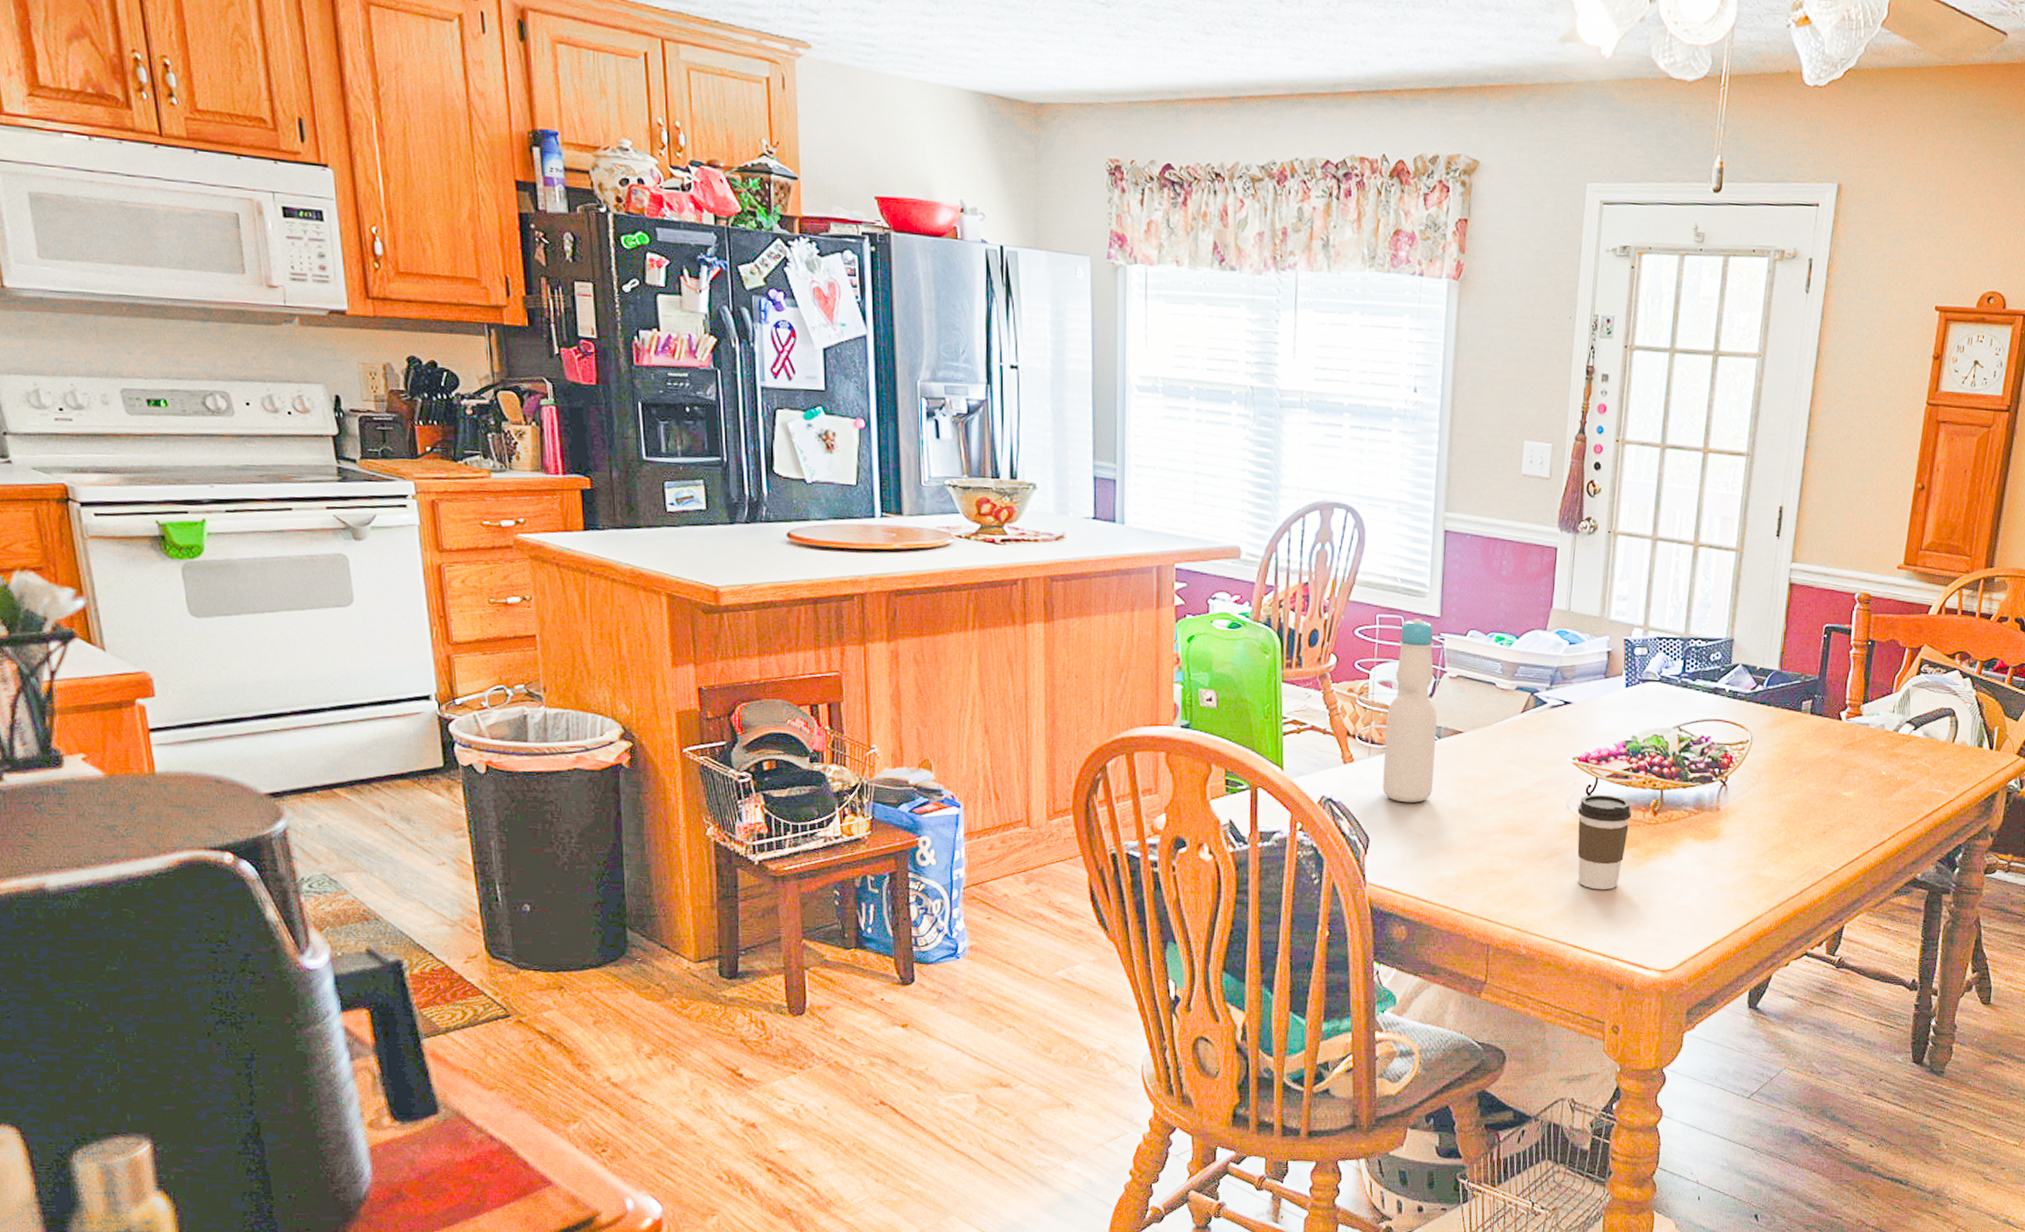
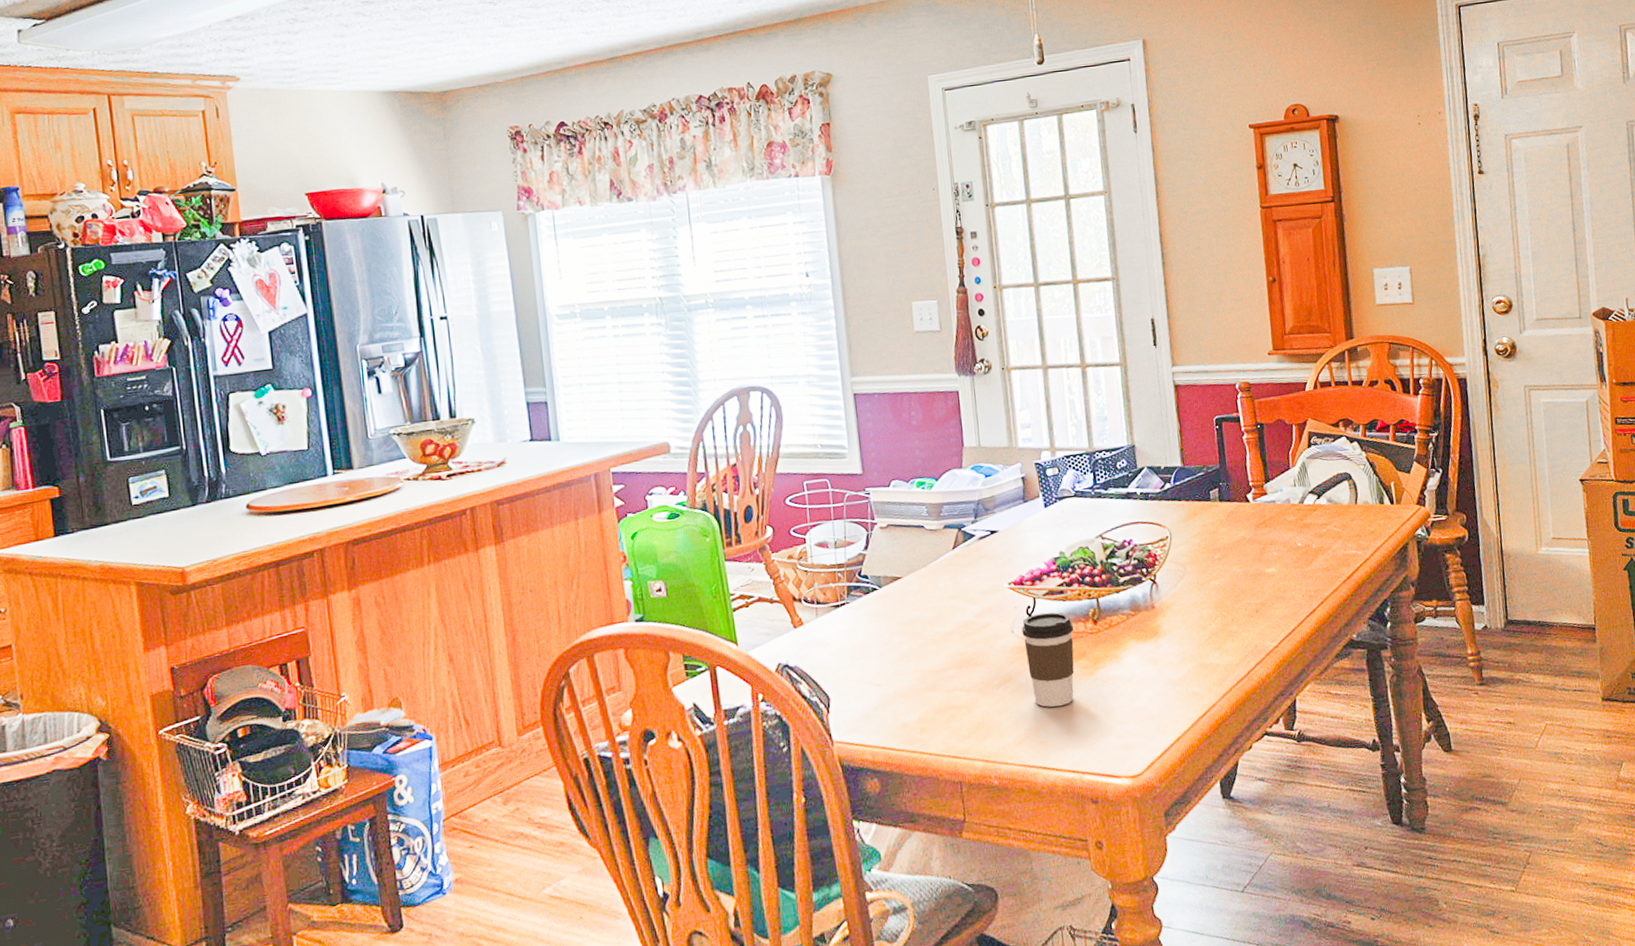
bottle: present [1382,619,1437,803] -> none [827,478,882,656]

